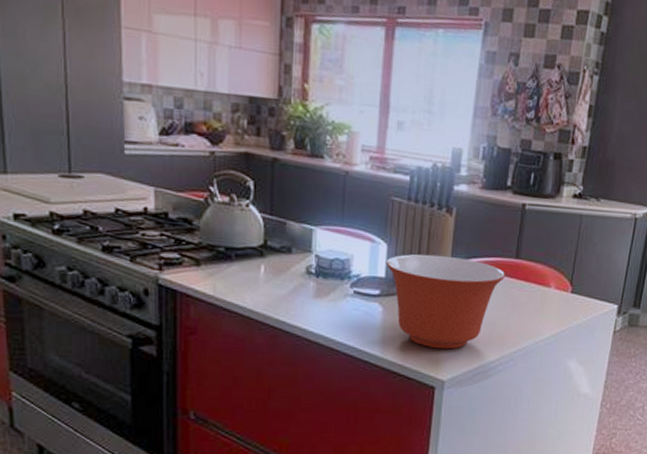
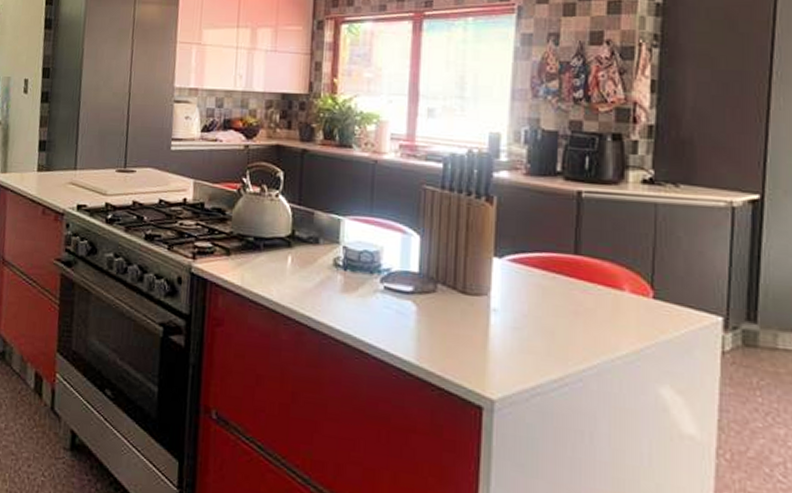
mixing bowl: present [385,254,505,350] -> none [419,247,563,361]

